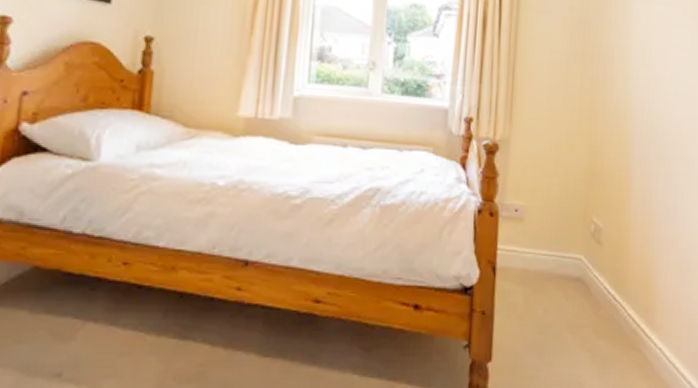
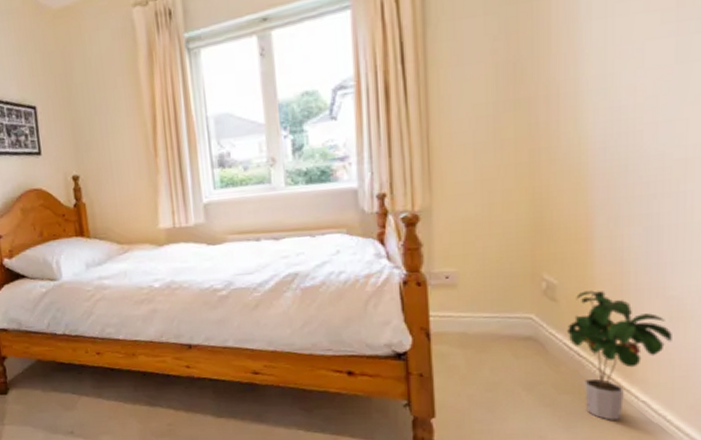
potted plant: none [606,236,682,367] -> present [566,290,672,420]

